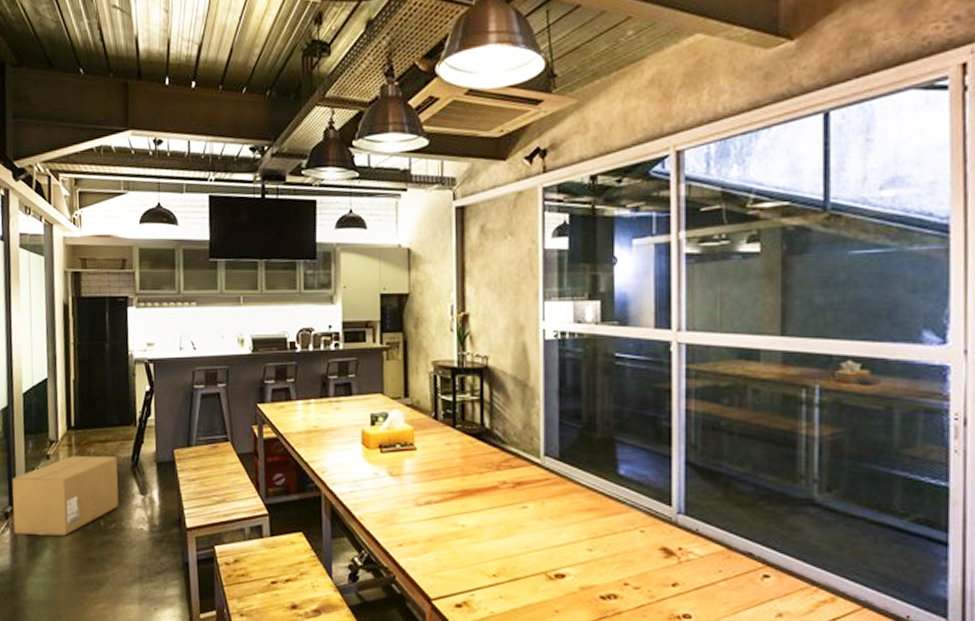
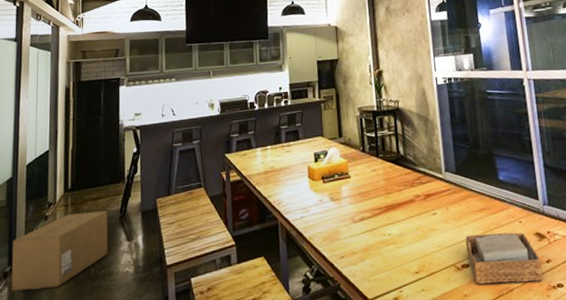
napkin holder: none [563,539,665,608] -> present [465,232,543,285]

